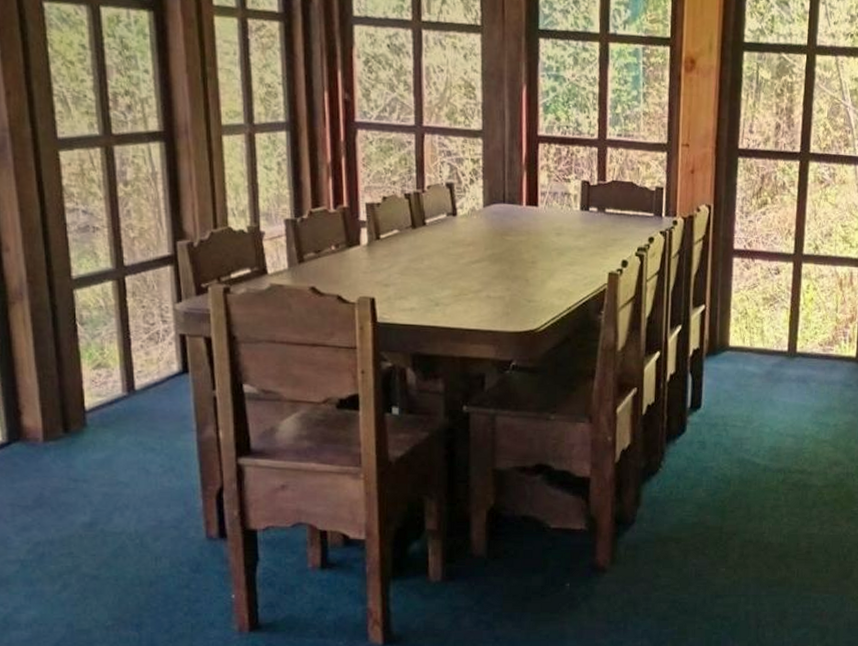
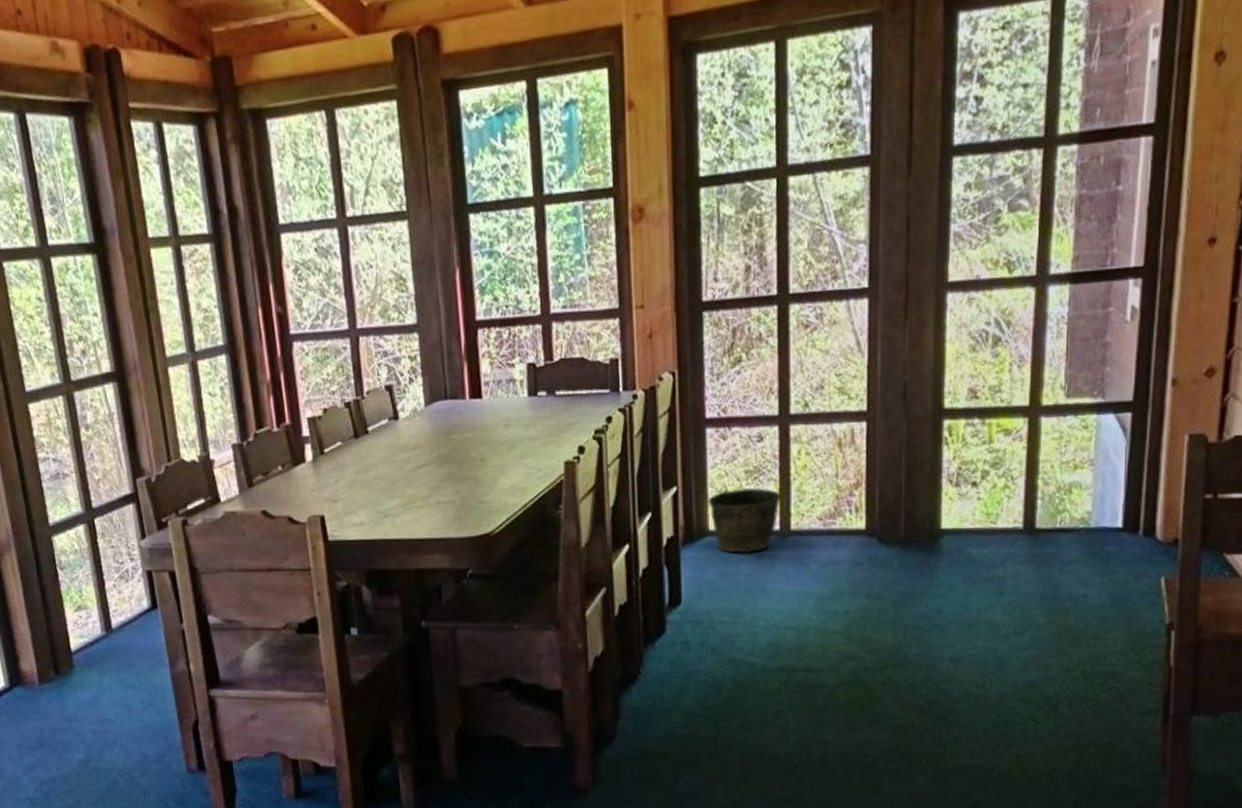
bucket: none [730,312,791,369] -> present [707,488,781,554]

